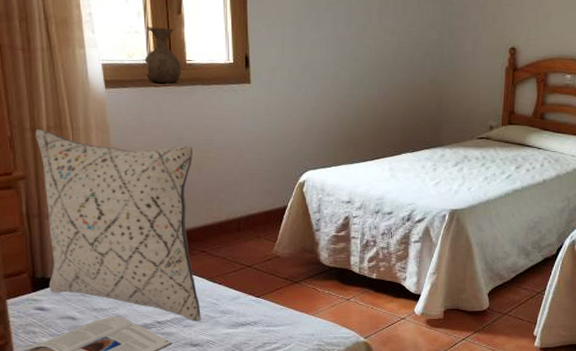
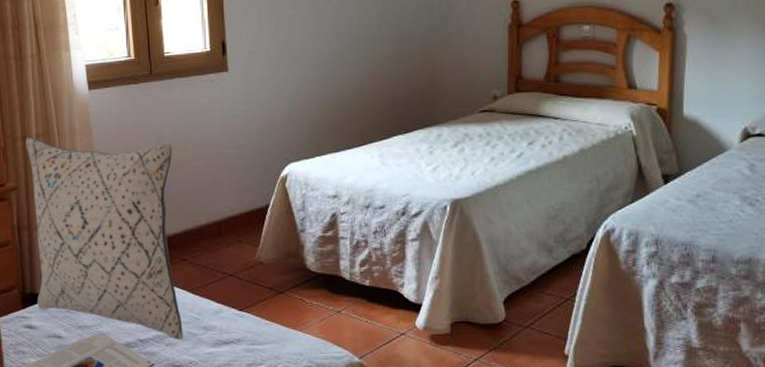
vase: present [143,26,182,84] -> none [123,21,160,80]

